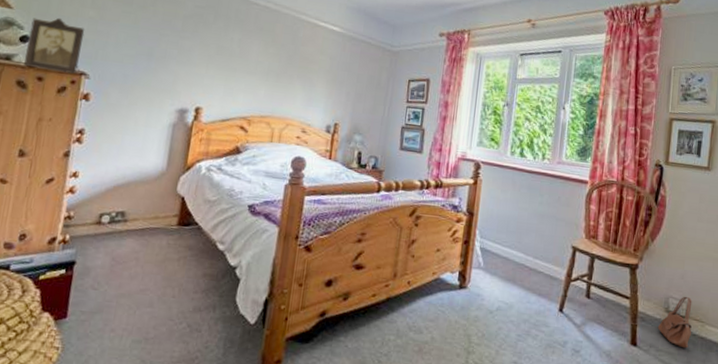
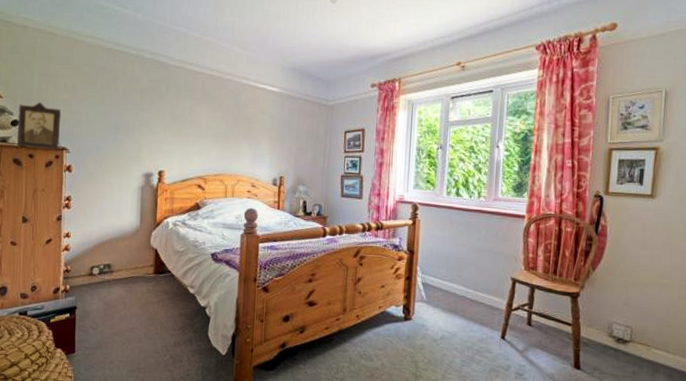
handbag: present [657,296,692,349] -> none [601,321,637,371]

